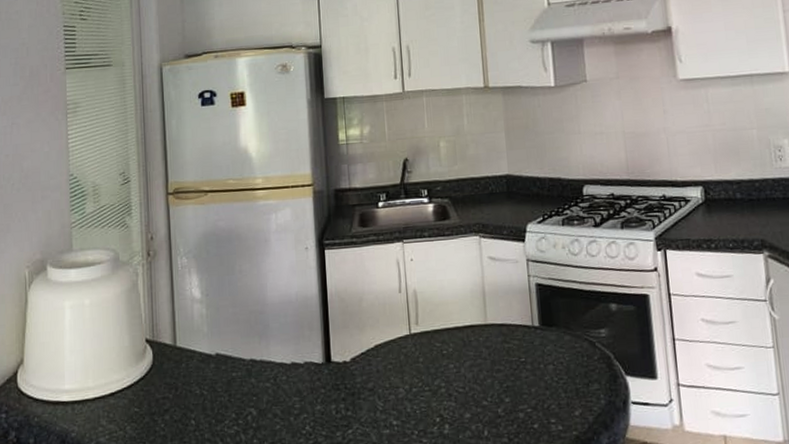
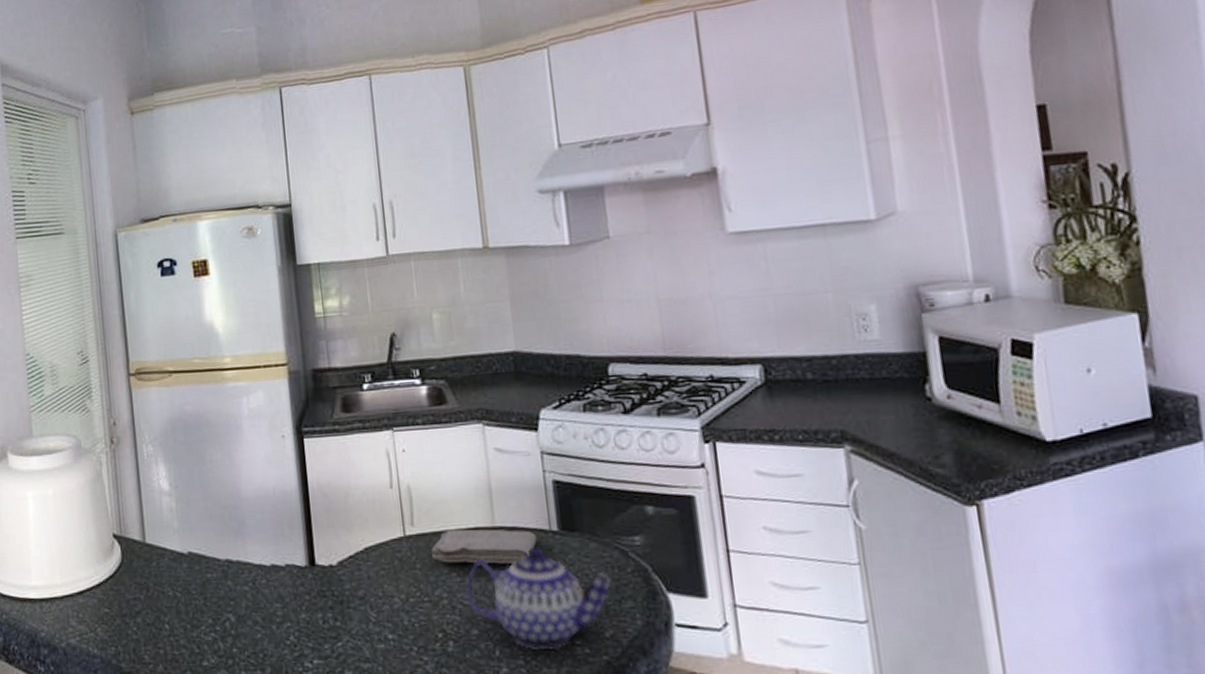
washcloth: none [433,326,521,357] -> present [432,529,537,564]
teapot: none [460,340,582,429] -> present [465,547,613,651]

